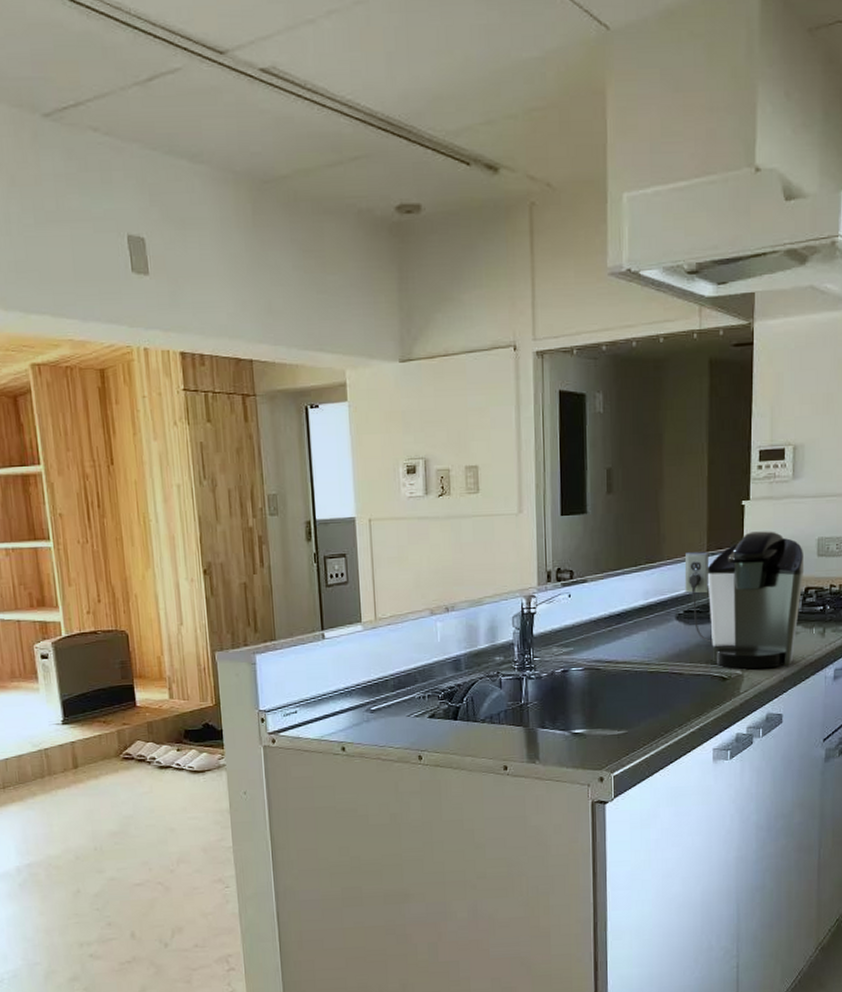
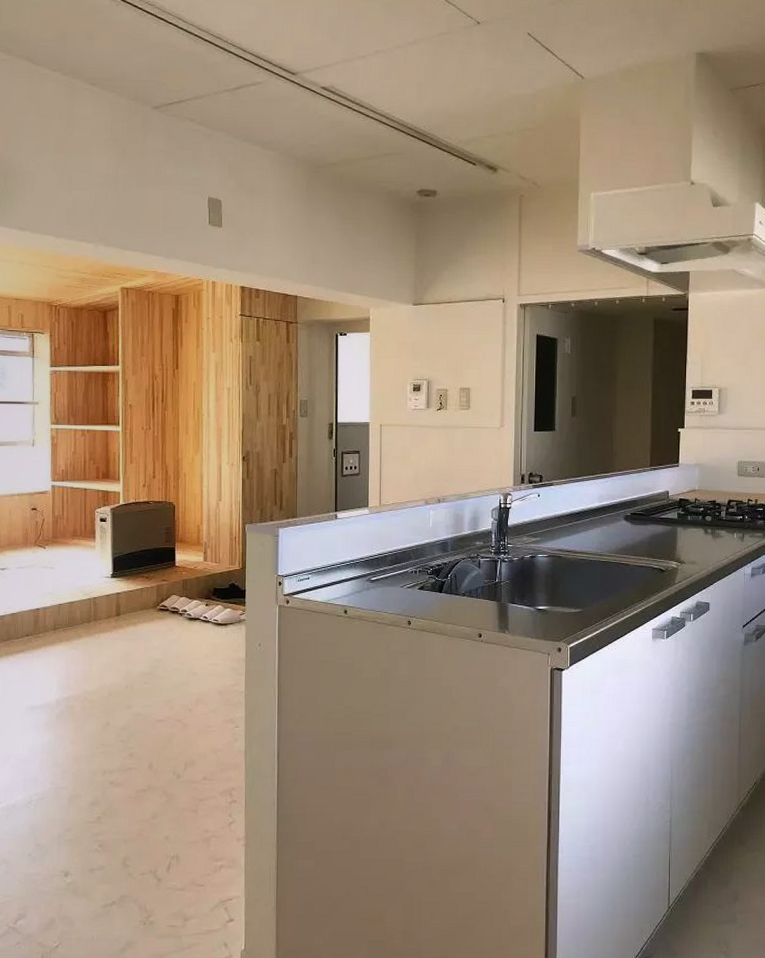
coffee maker: present [684,531,805,670] -> none [632,453,728,564]

